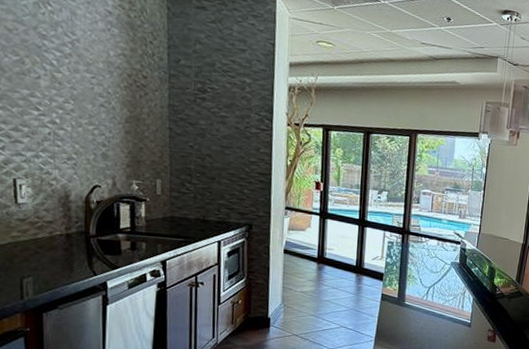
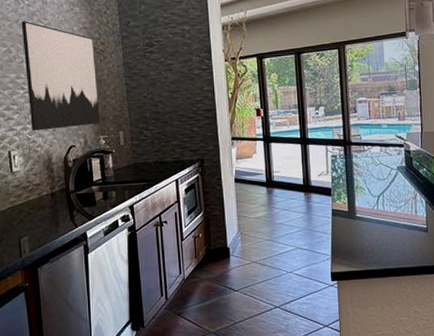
wall art: none [40,29,135,167] -> present [21,21,100,131]

